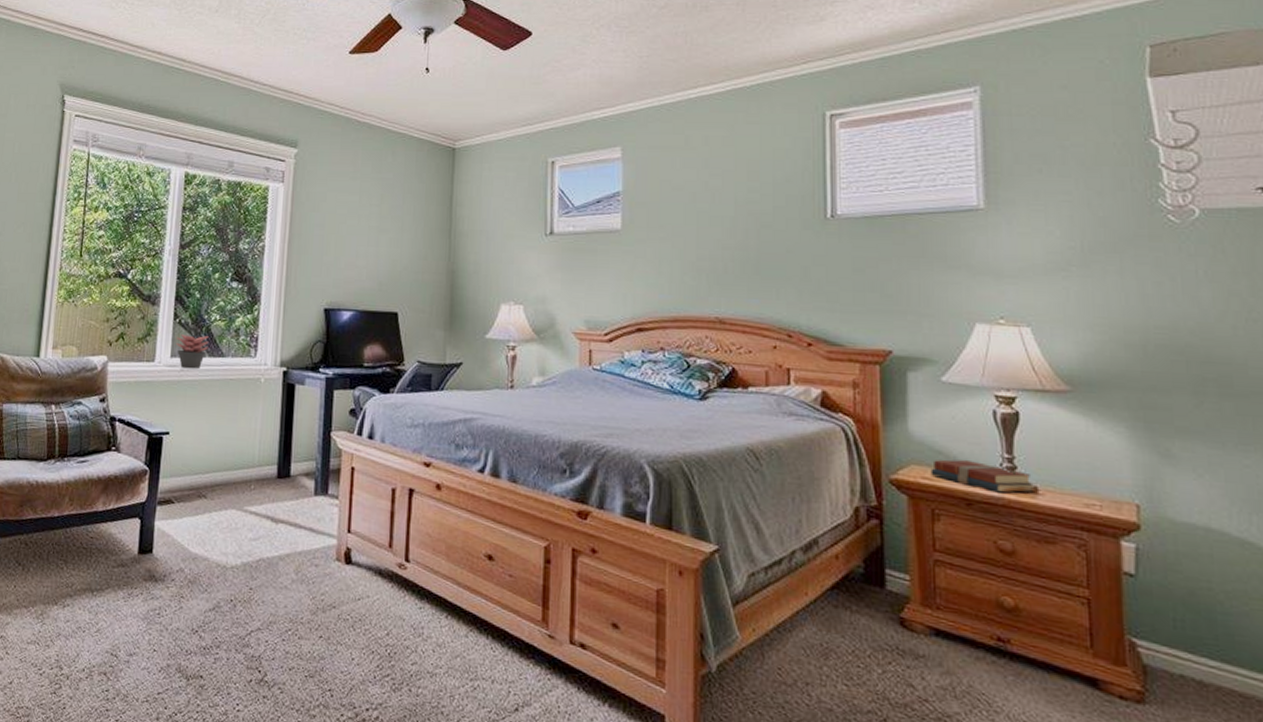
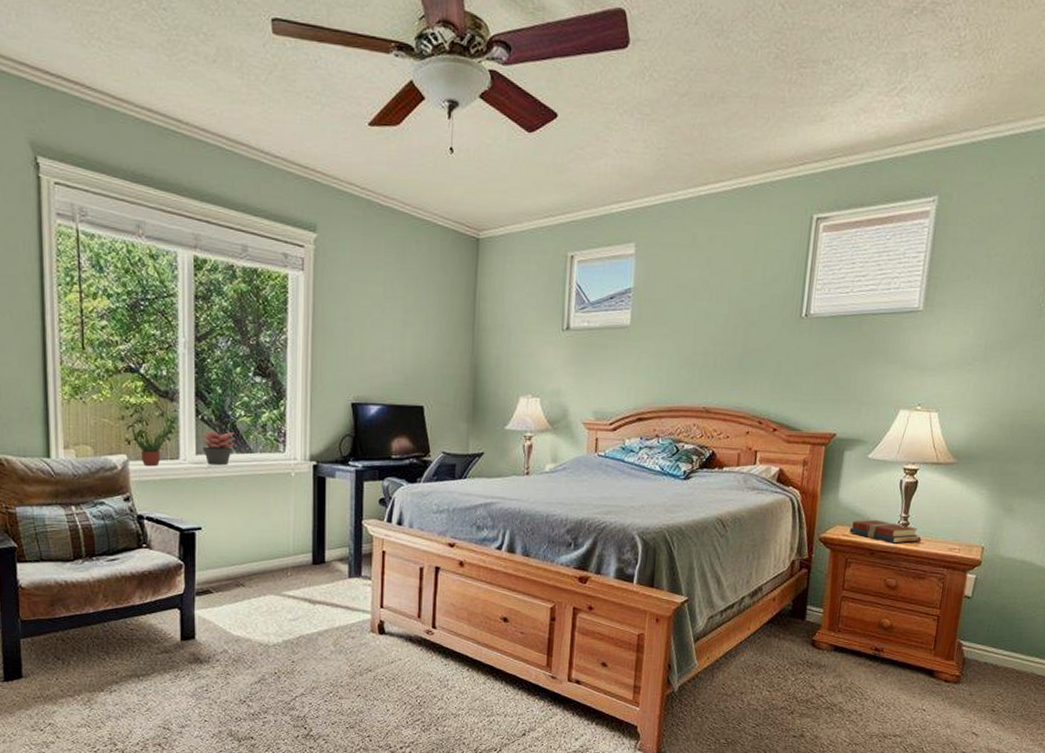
potted plant: none [114,324,146,369] -> present [131,421,166,467]

